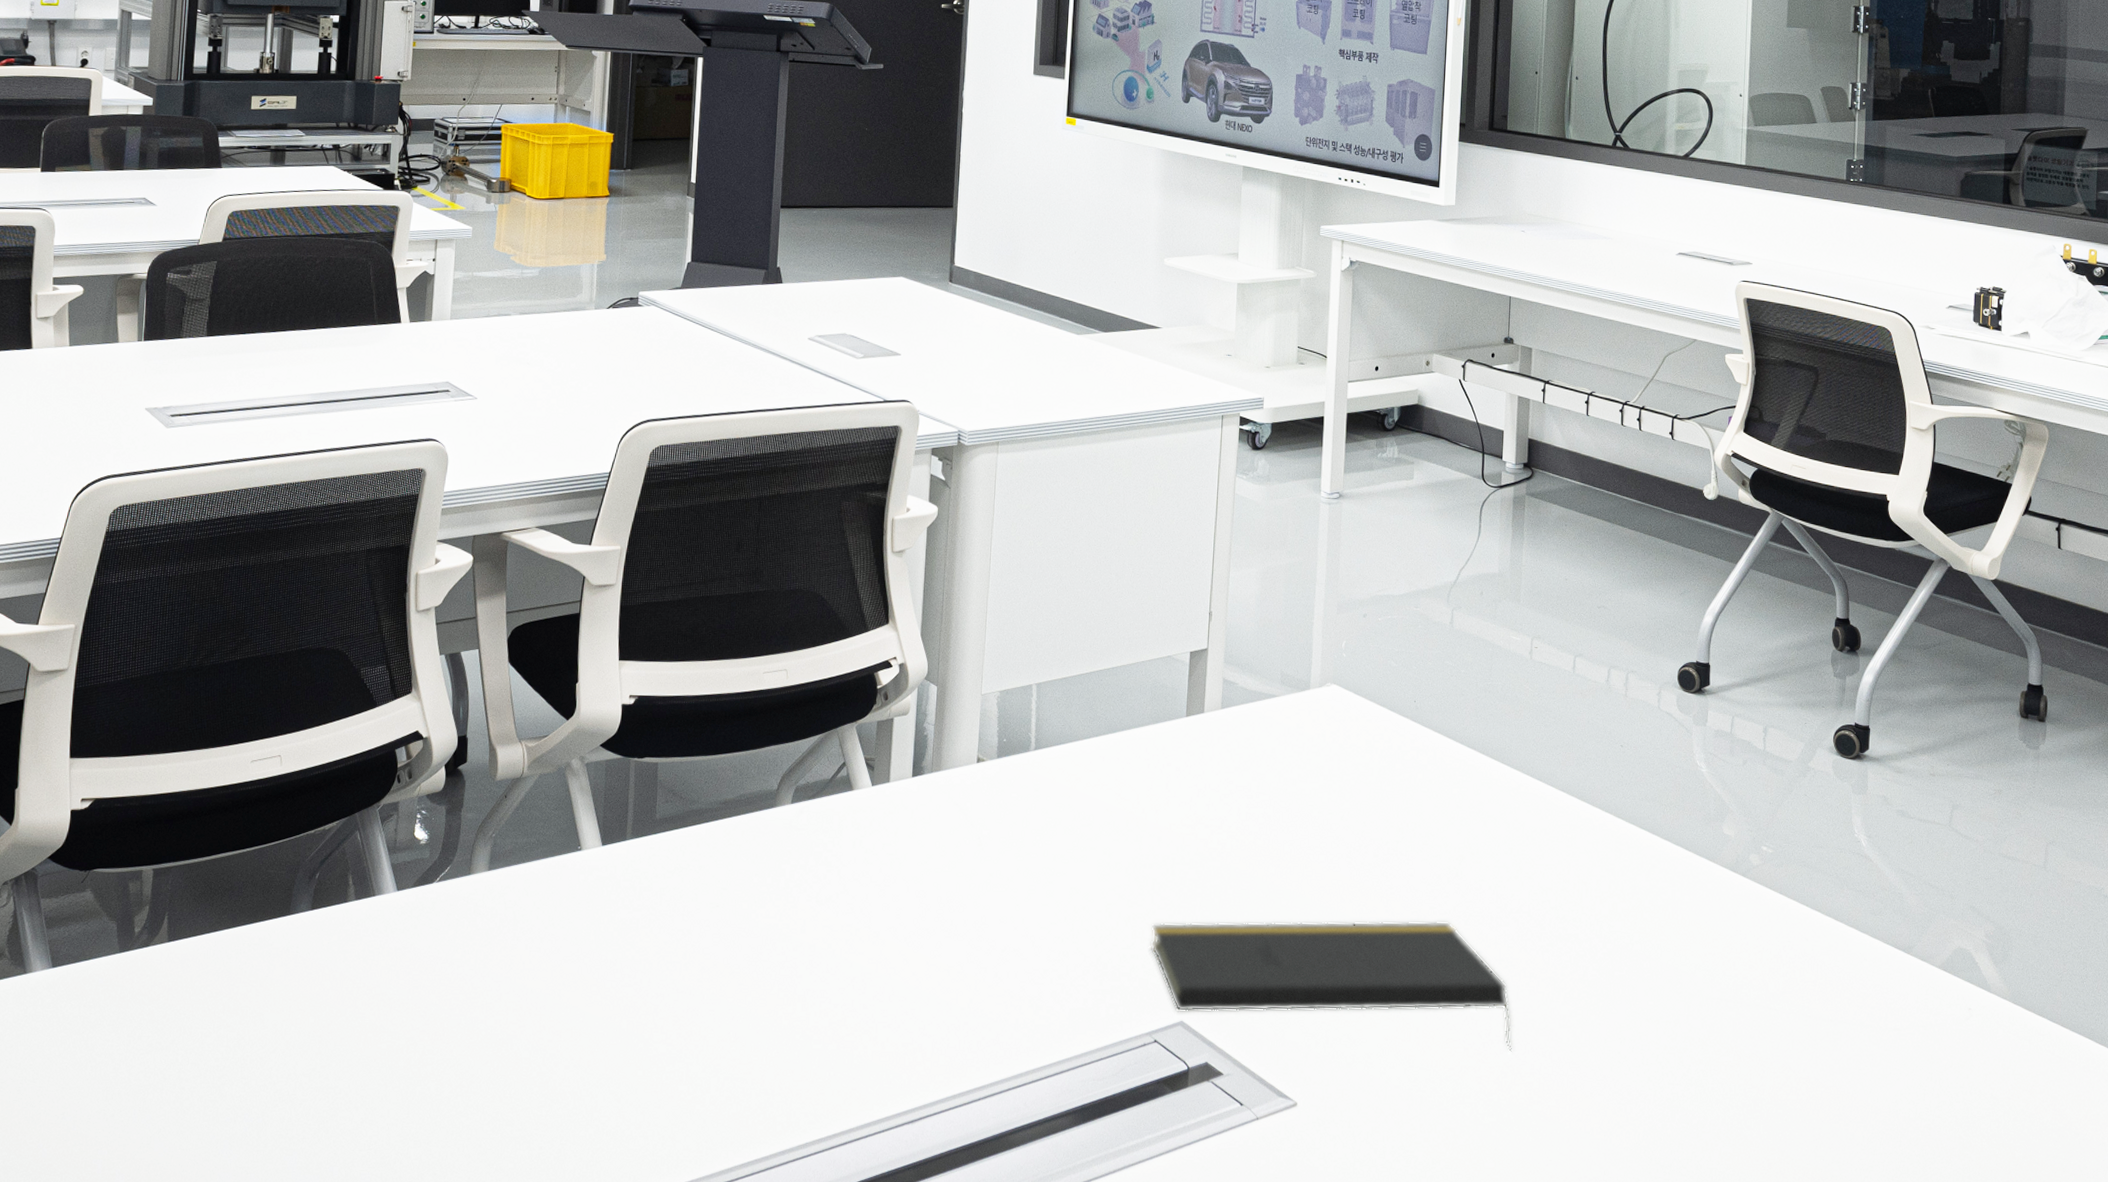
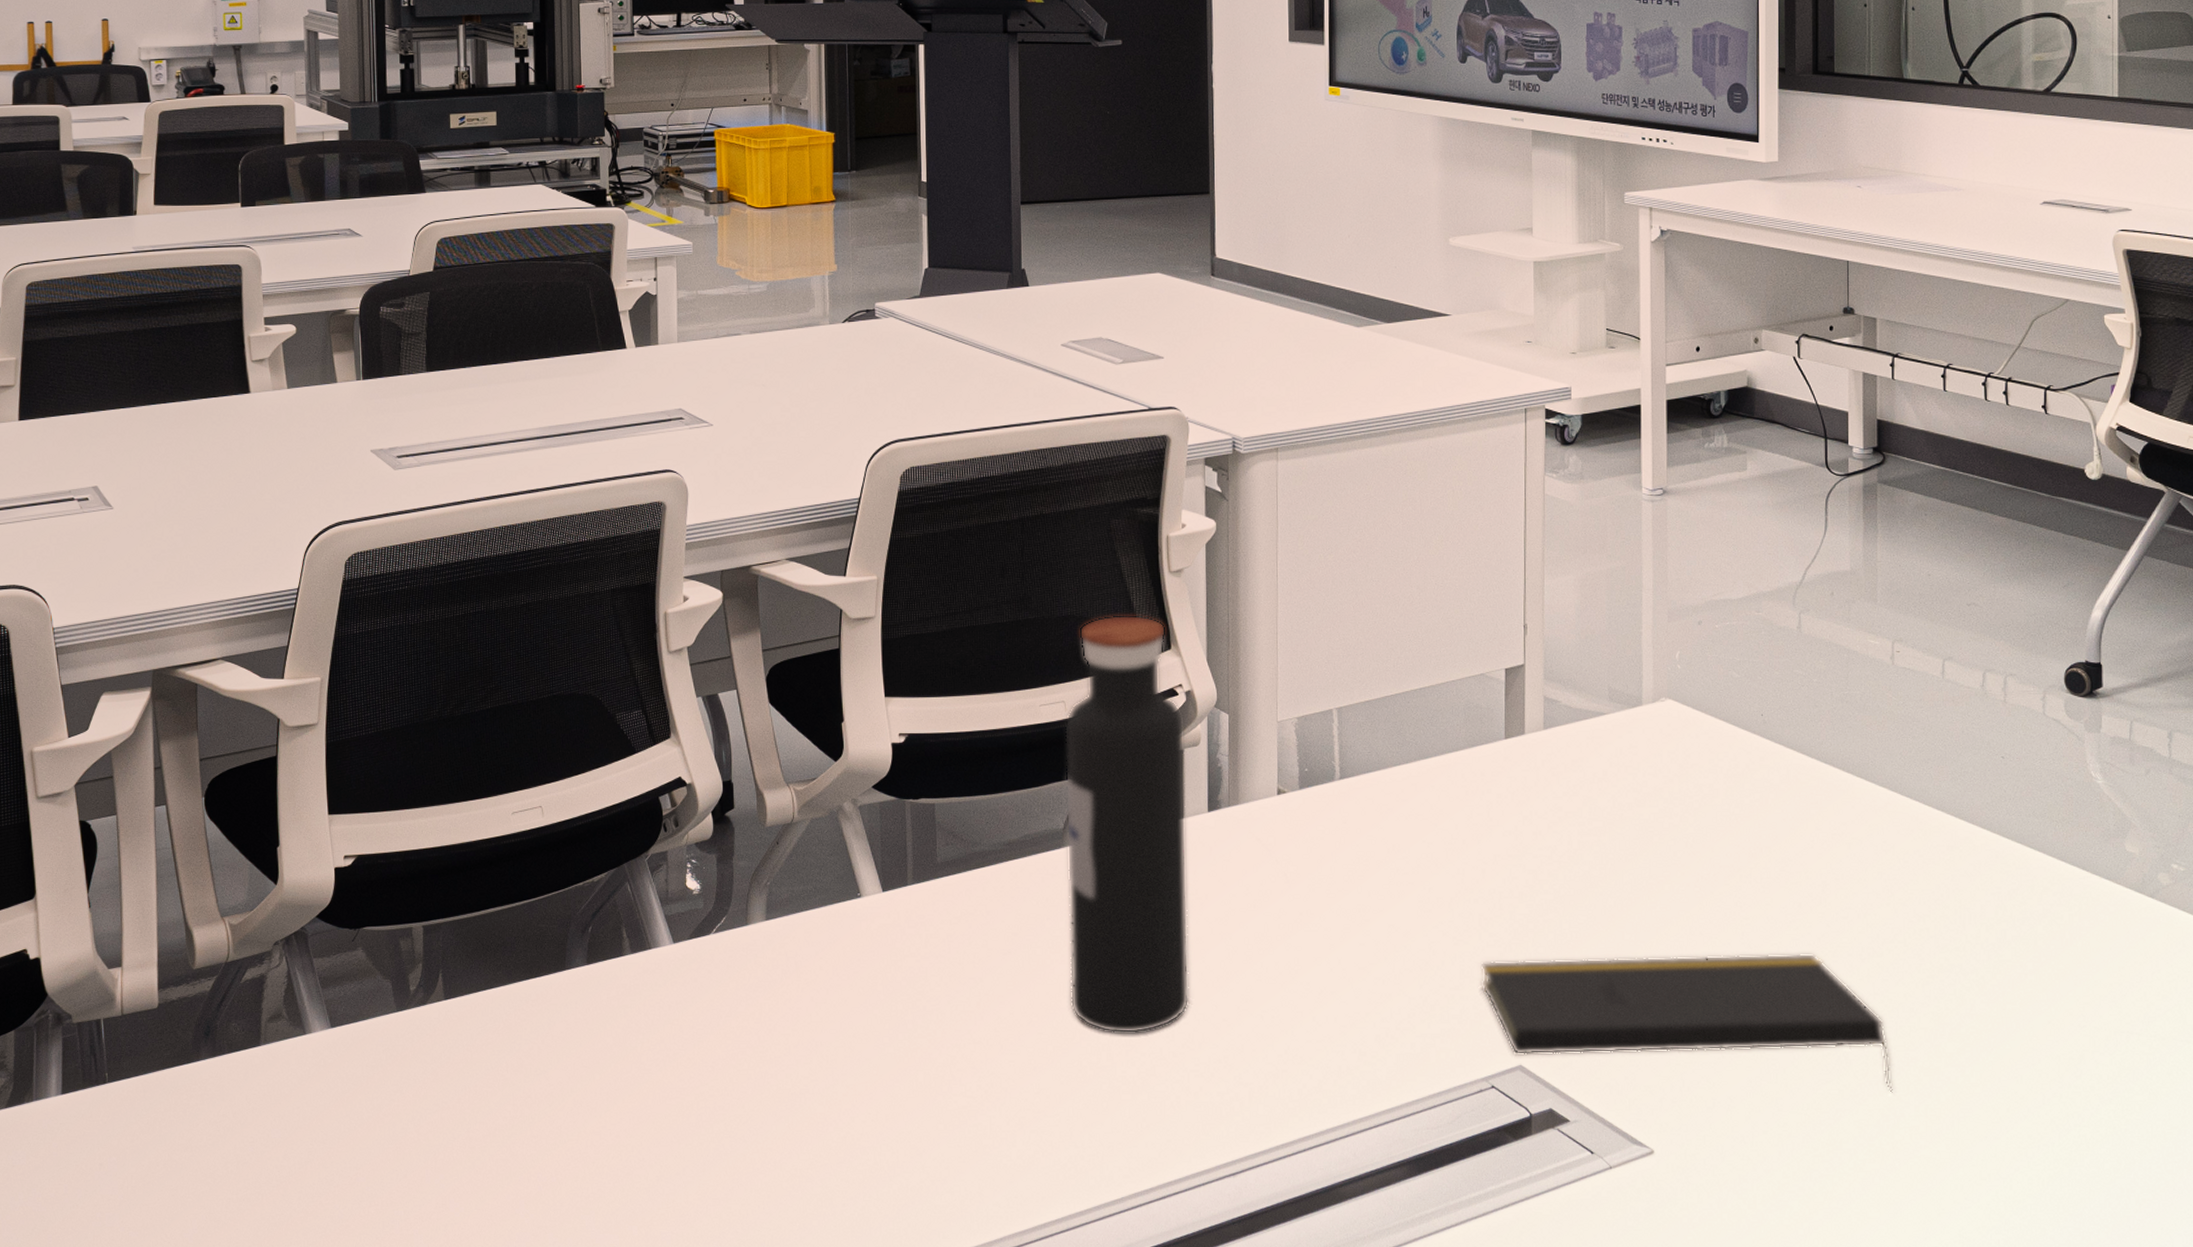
water bottle: none [771,590,896,986] -> present [1065,615,1190,1034]

